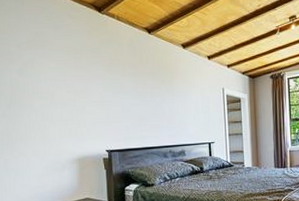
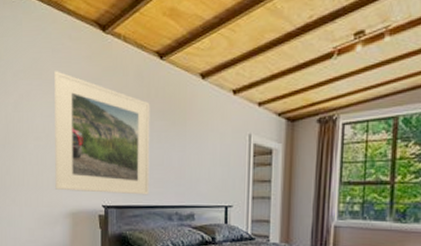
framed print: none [56,42,147,141] -> present [54,71,150,195]

